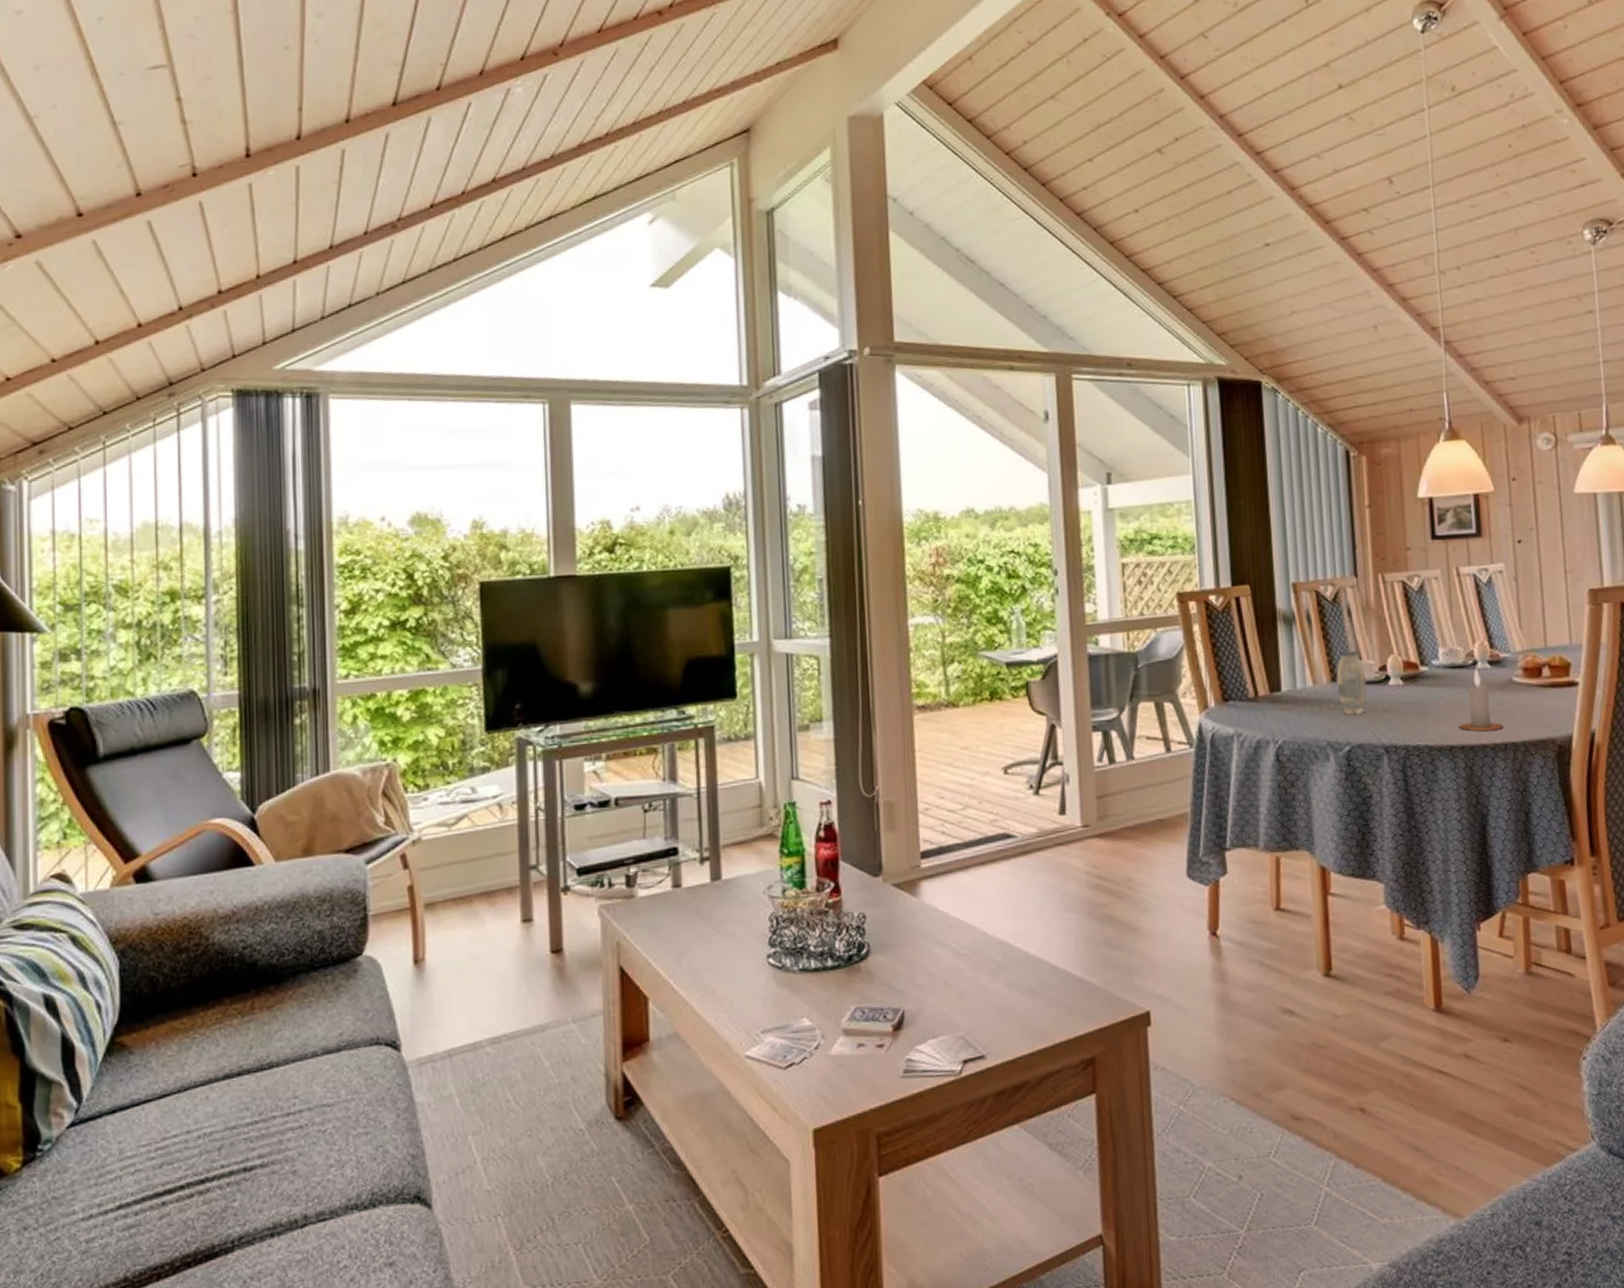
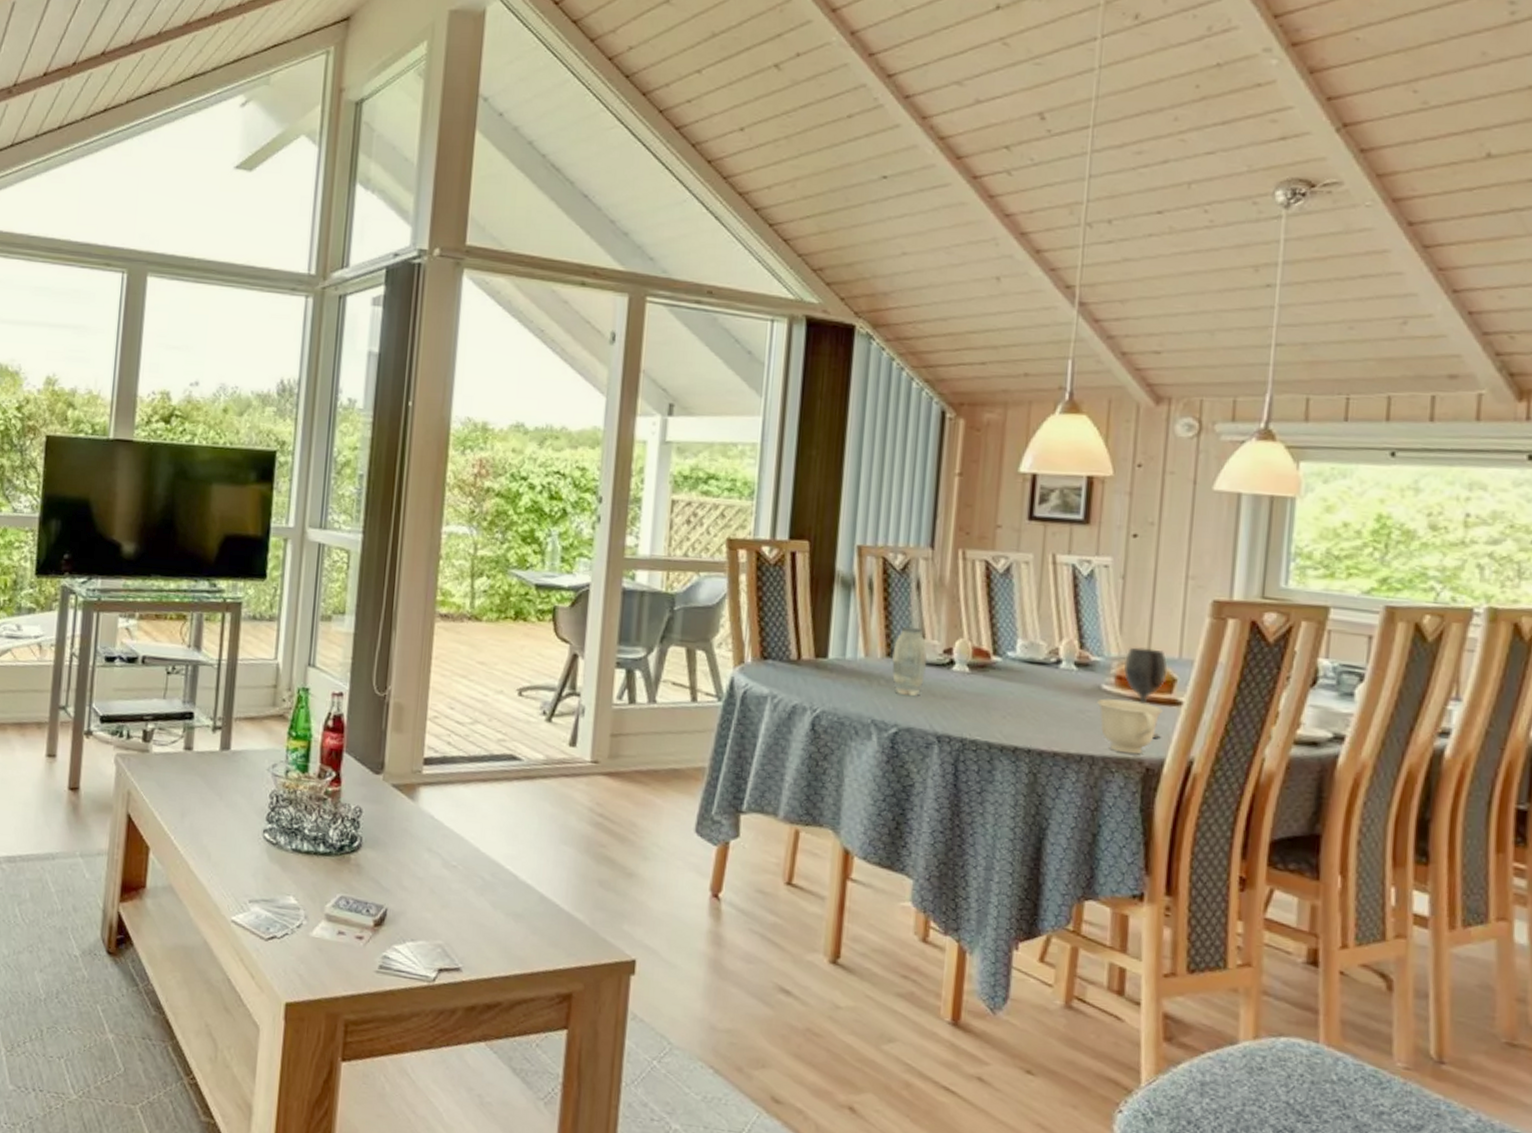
candle: present [1459,669,1504,732] -> none [1028,668,1082,740]
teacup: none [1510,687,1565,736] -> present [1096,698,1164,755]
wine glass: none [1527,639,1566,719] -> present [1123,647,1168,739]

